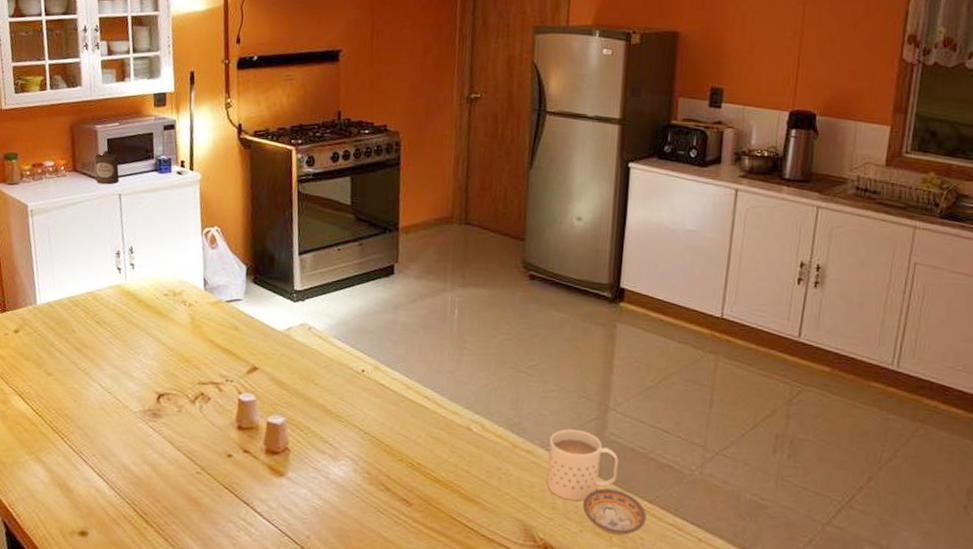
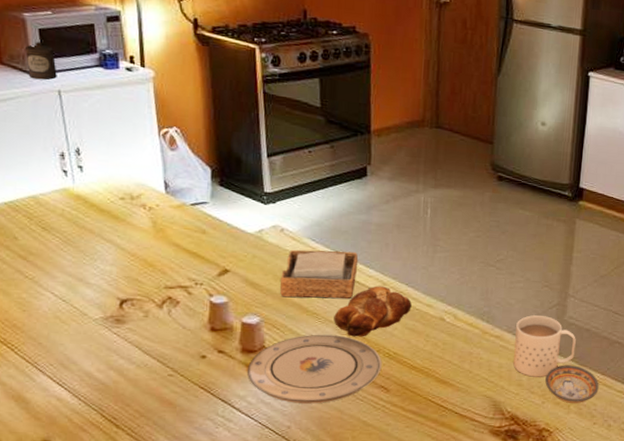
plate: none [270,438,405,514] -> present [248,334,382,404]
napkin holder: none [305,348,383,402] -> present [280,249,359,299]
bread loaf: none [356,389,437,444] -> present [334,286,412,337]

